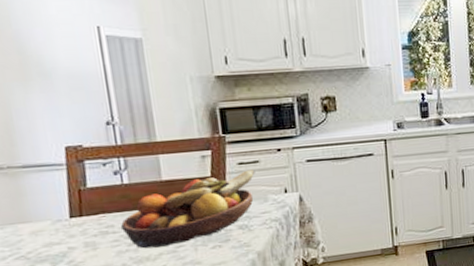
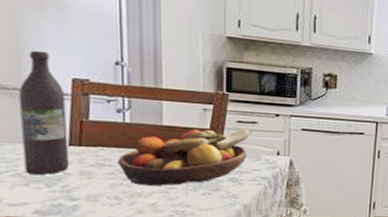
wine bottle: none [13,123,73,255] -> present [18,50,70,175]

